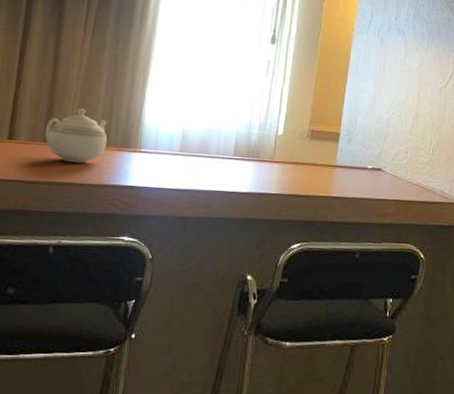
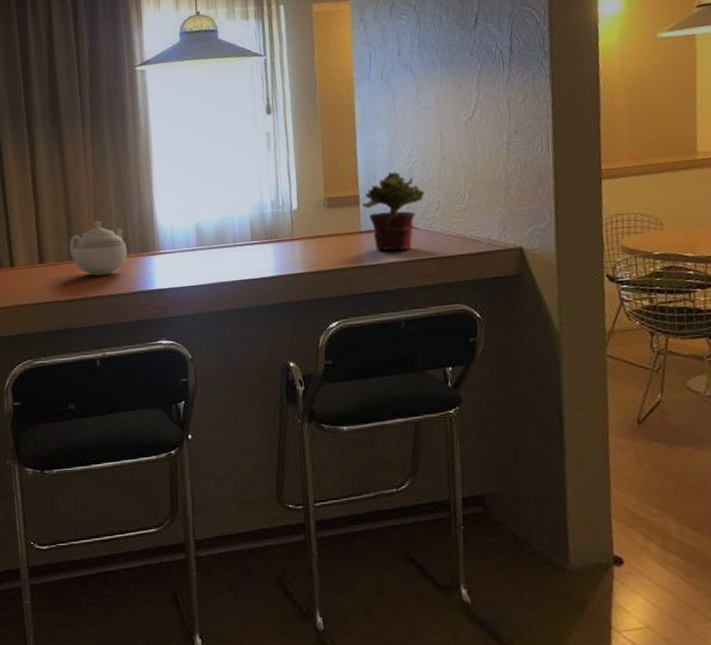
potted plant: none [341,117,396,189] -> present [362,171,424,251]

